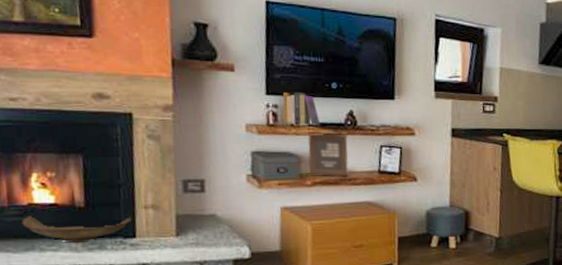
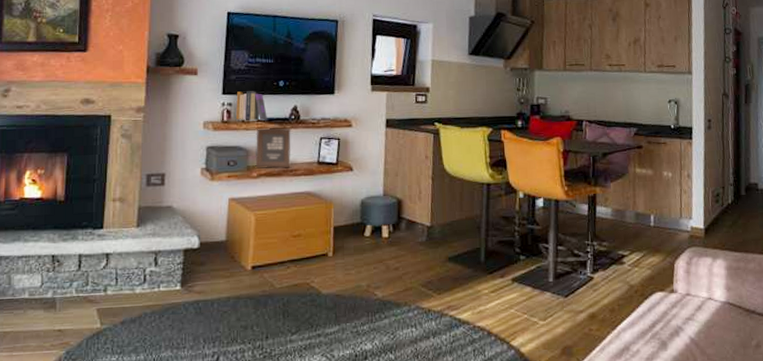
decorative bowl: present [21,214,132,243] -> none [12,207,102,234]

